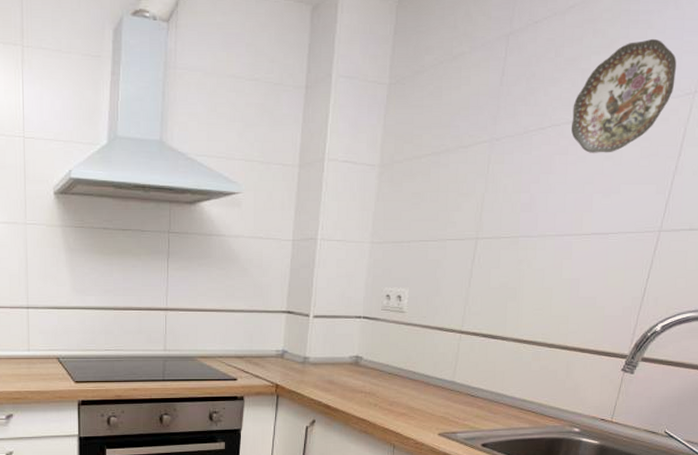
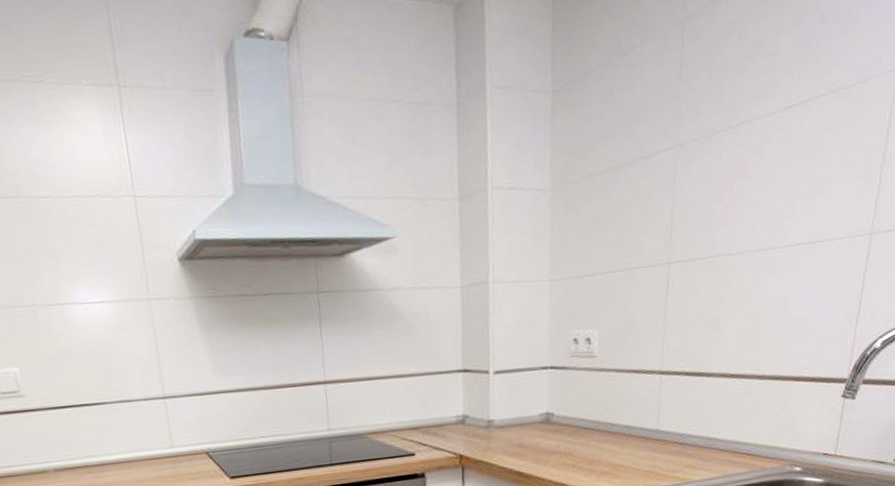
decorative plate: present [571,38,677,153] -> none [763,9,875,151]

